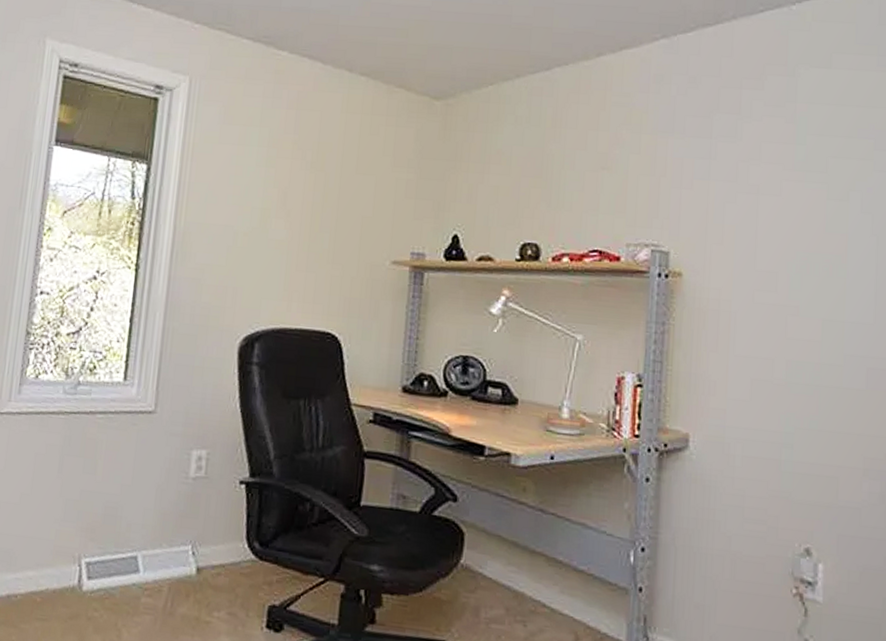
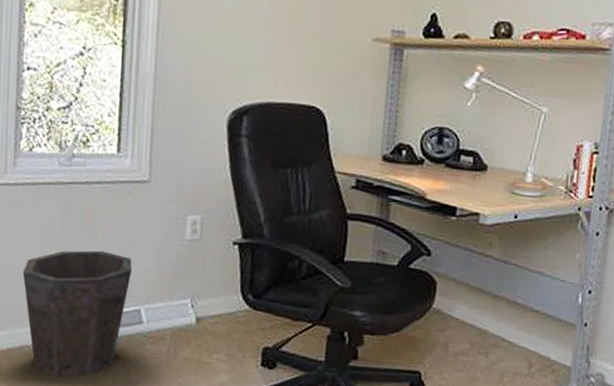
waste bin: none [17,487,132,632] -> present [22,250,132,376]

